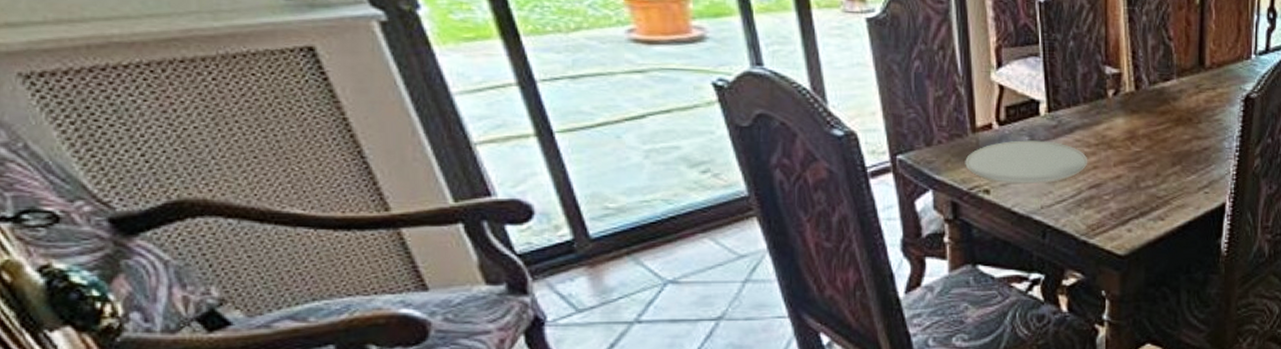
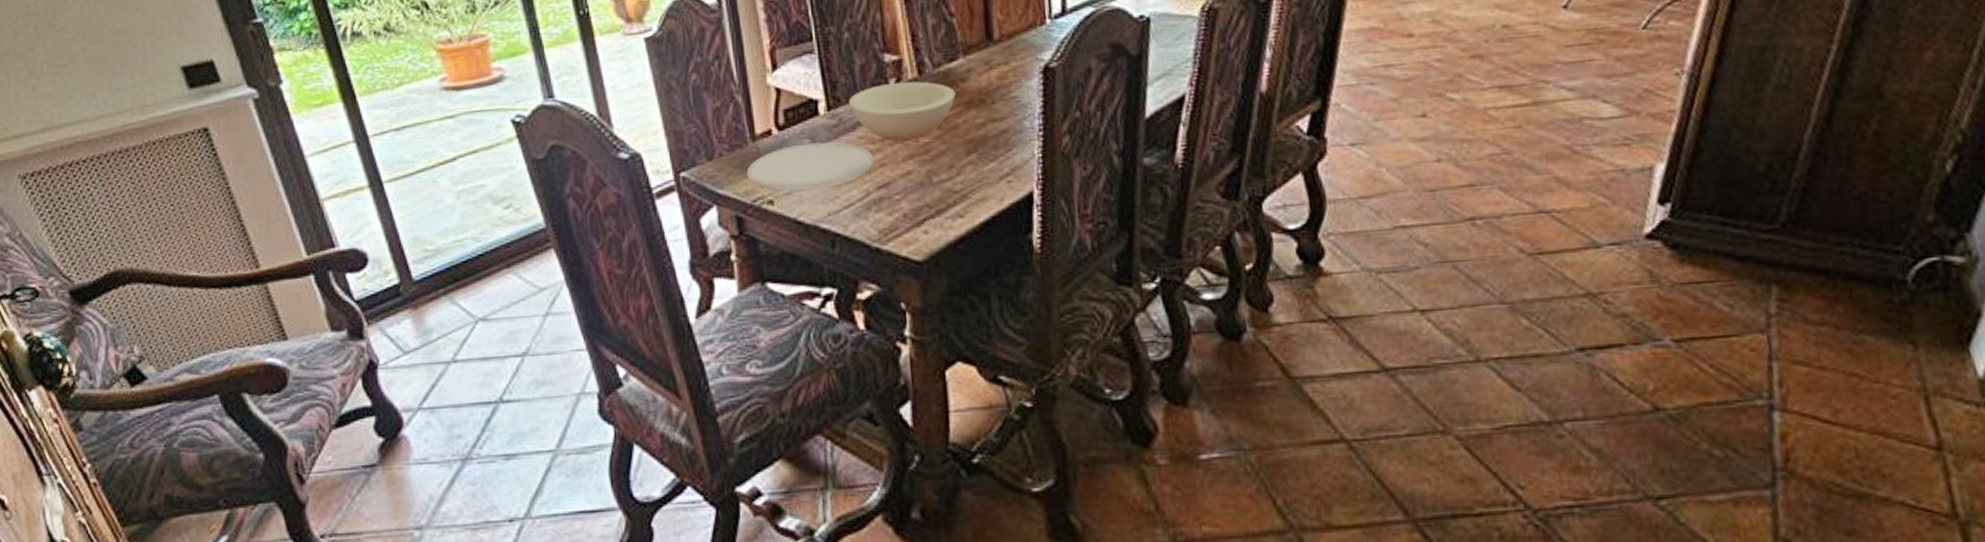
bowl: none [1068,93,1167,147] -> present [848,81,956,140]

